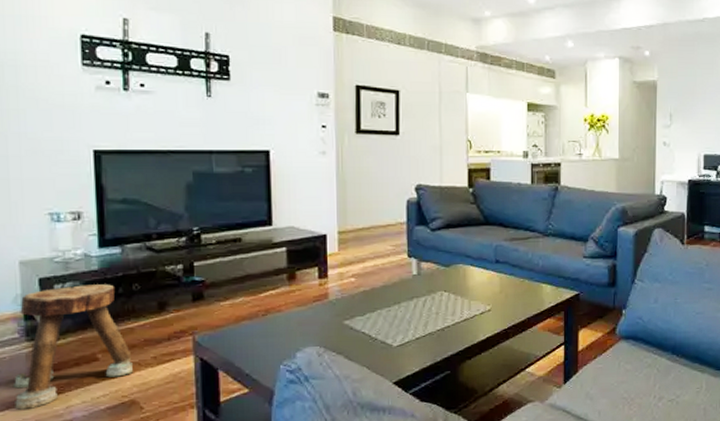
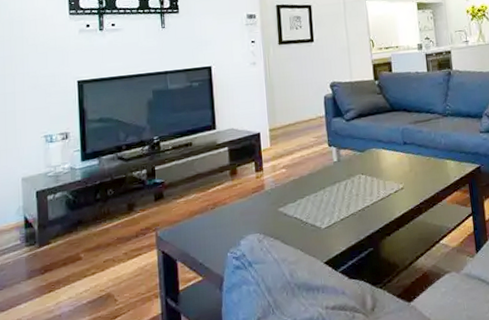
stool: present [12,284,134,410] -> none [15,191,110,308]

